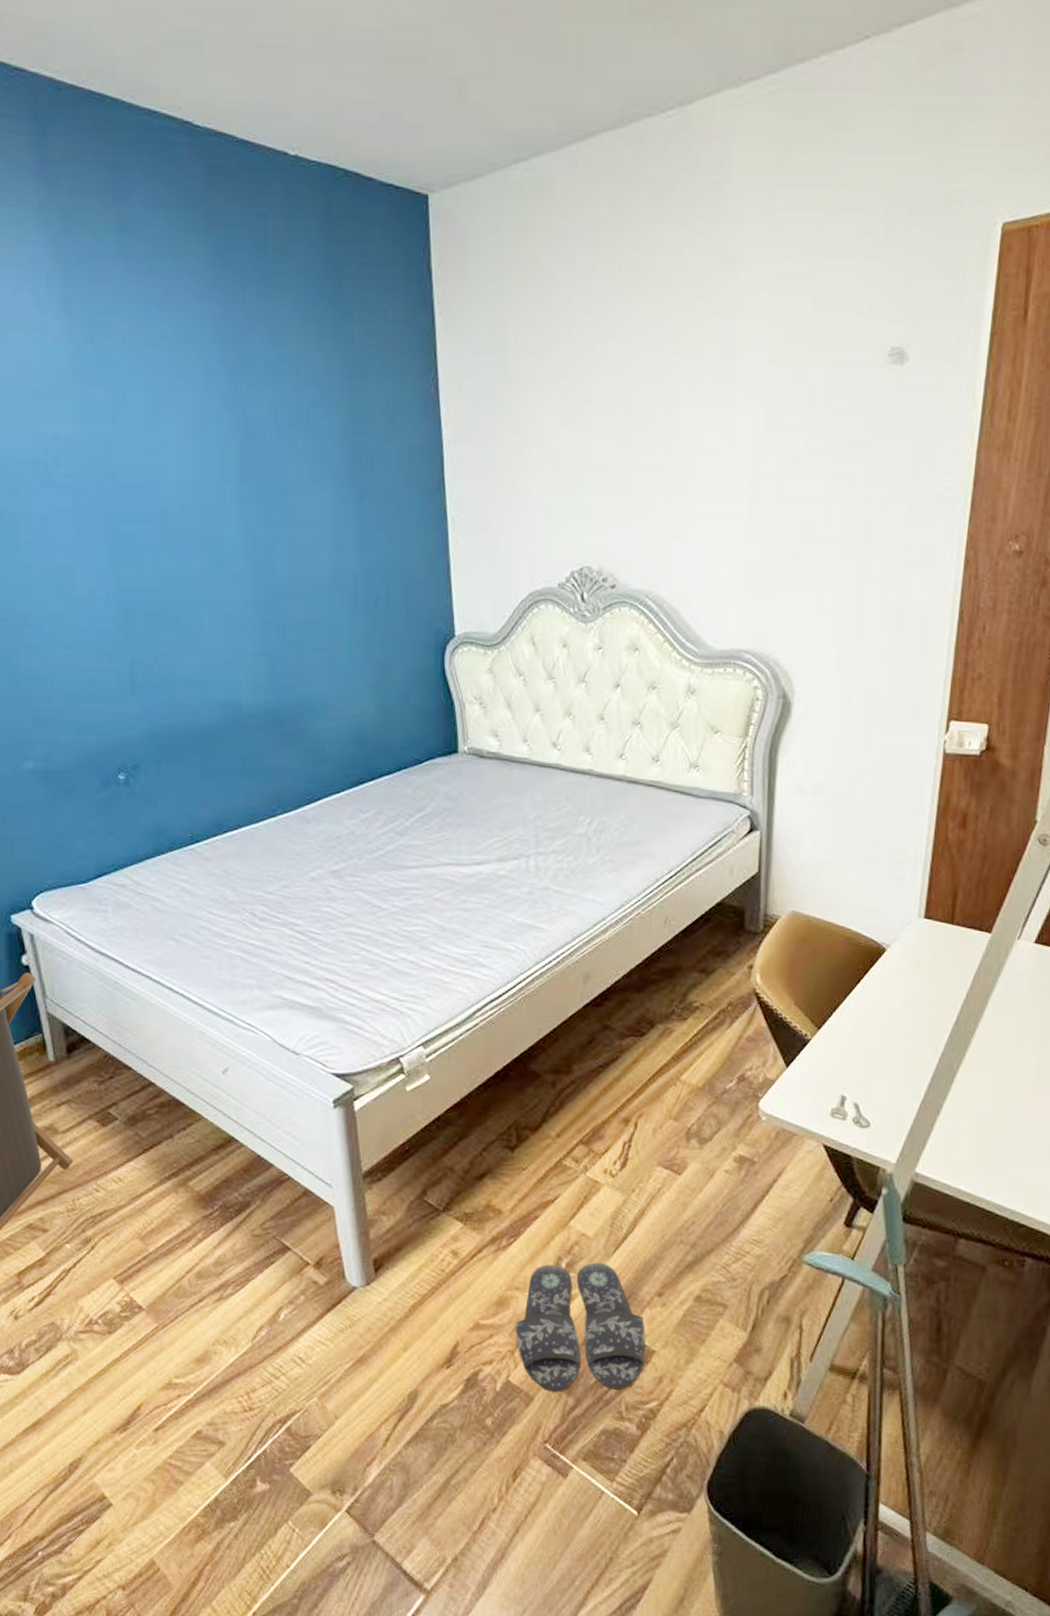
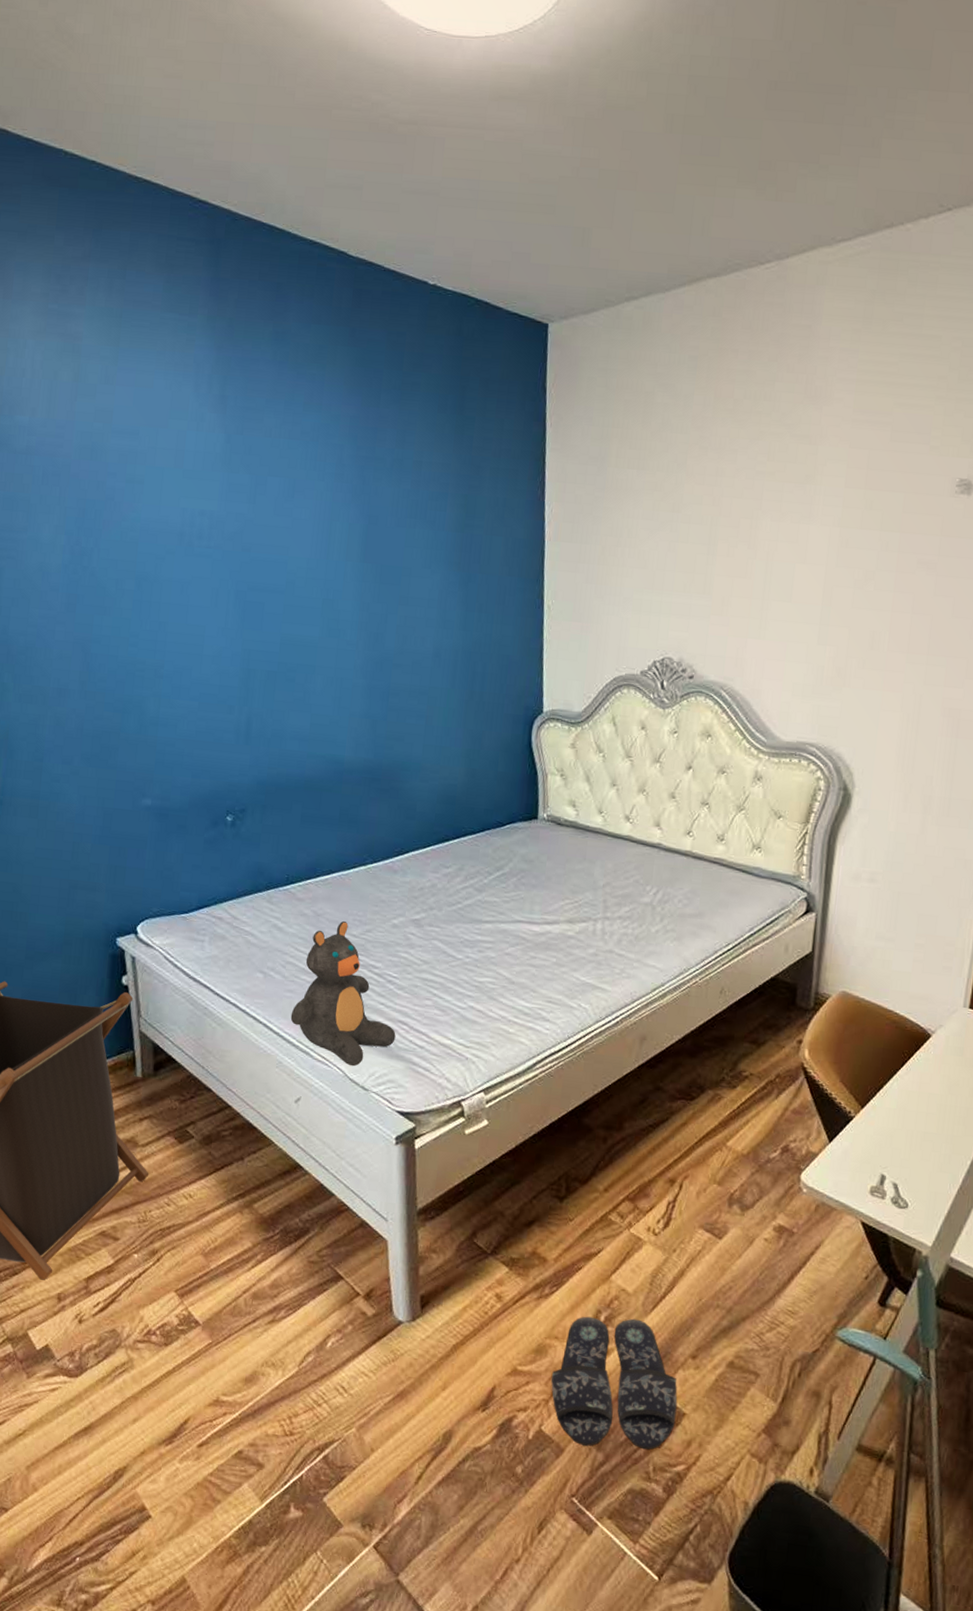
stuffed animal: none [209,879,324,1031] -> present [290,921,396,1067]

